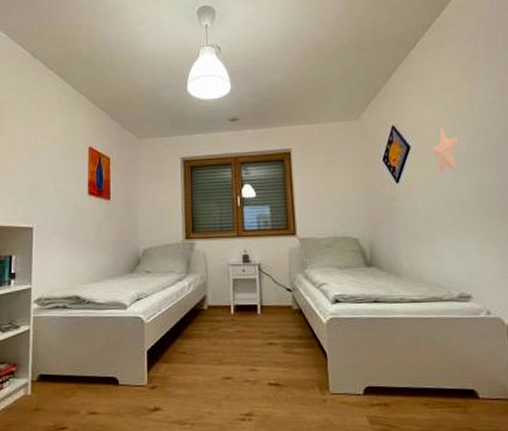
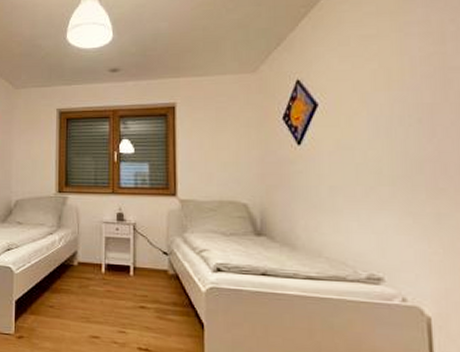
decorative star: present [430,127,459,176] -> none [343,82,381,139]

